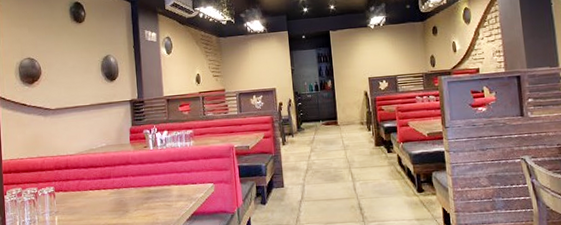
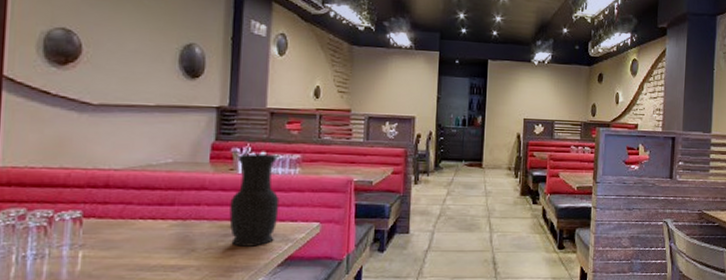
vase: none [147,132,183,207] -> present [229,153,280,247]

